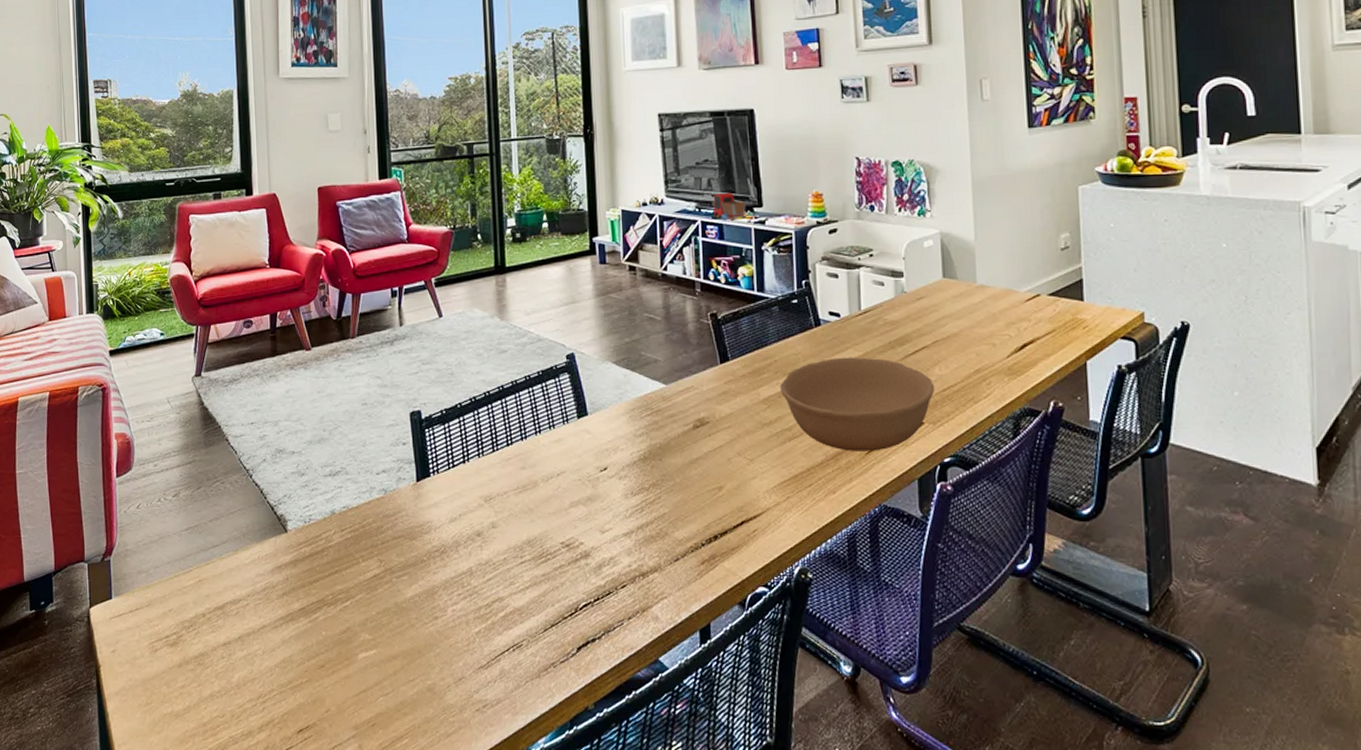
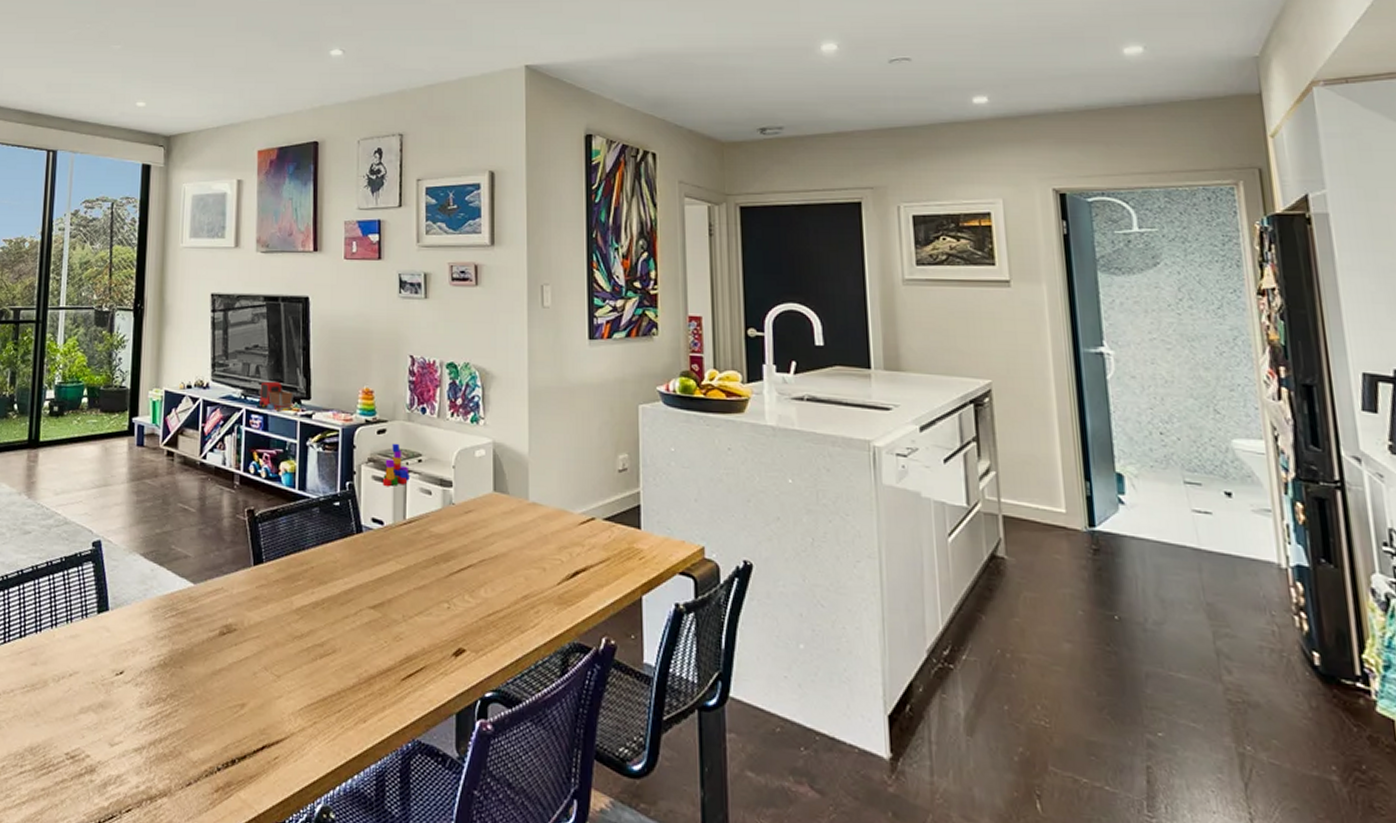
bowl: present [779,357,935,451] -> none [314,569,480,678]
toy blocks: none [836,241,862,282] -> present [382,443,410,487]

